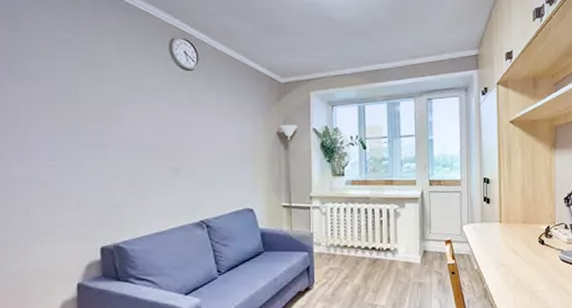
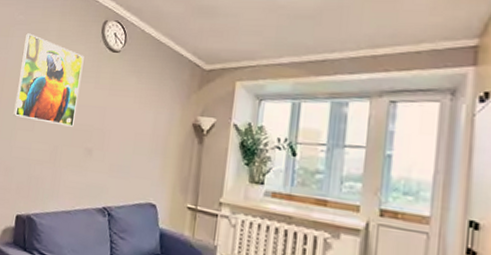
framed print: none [74,53,154,149] -> present [13,33,84,127]

